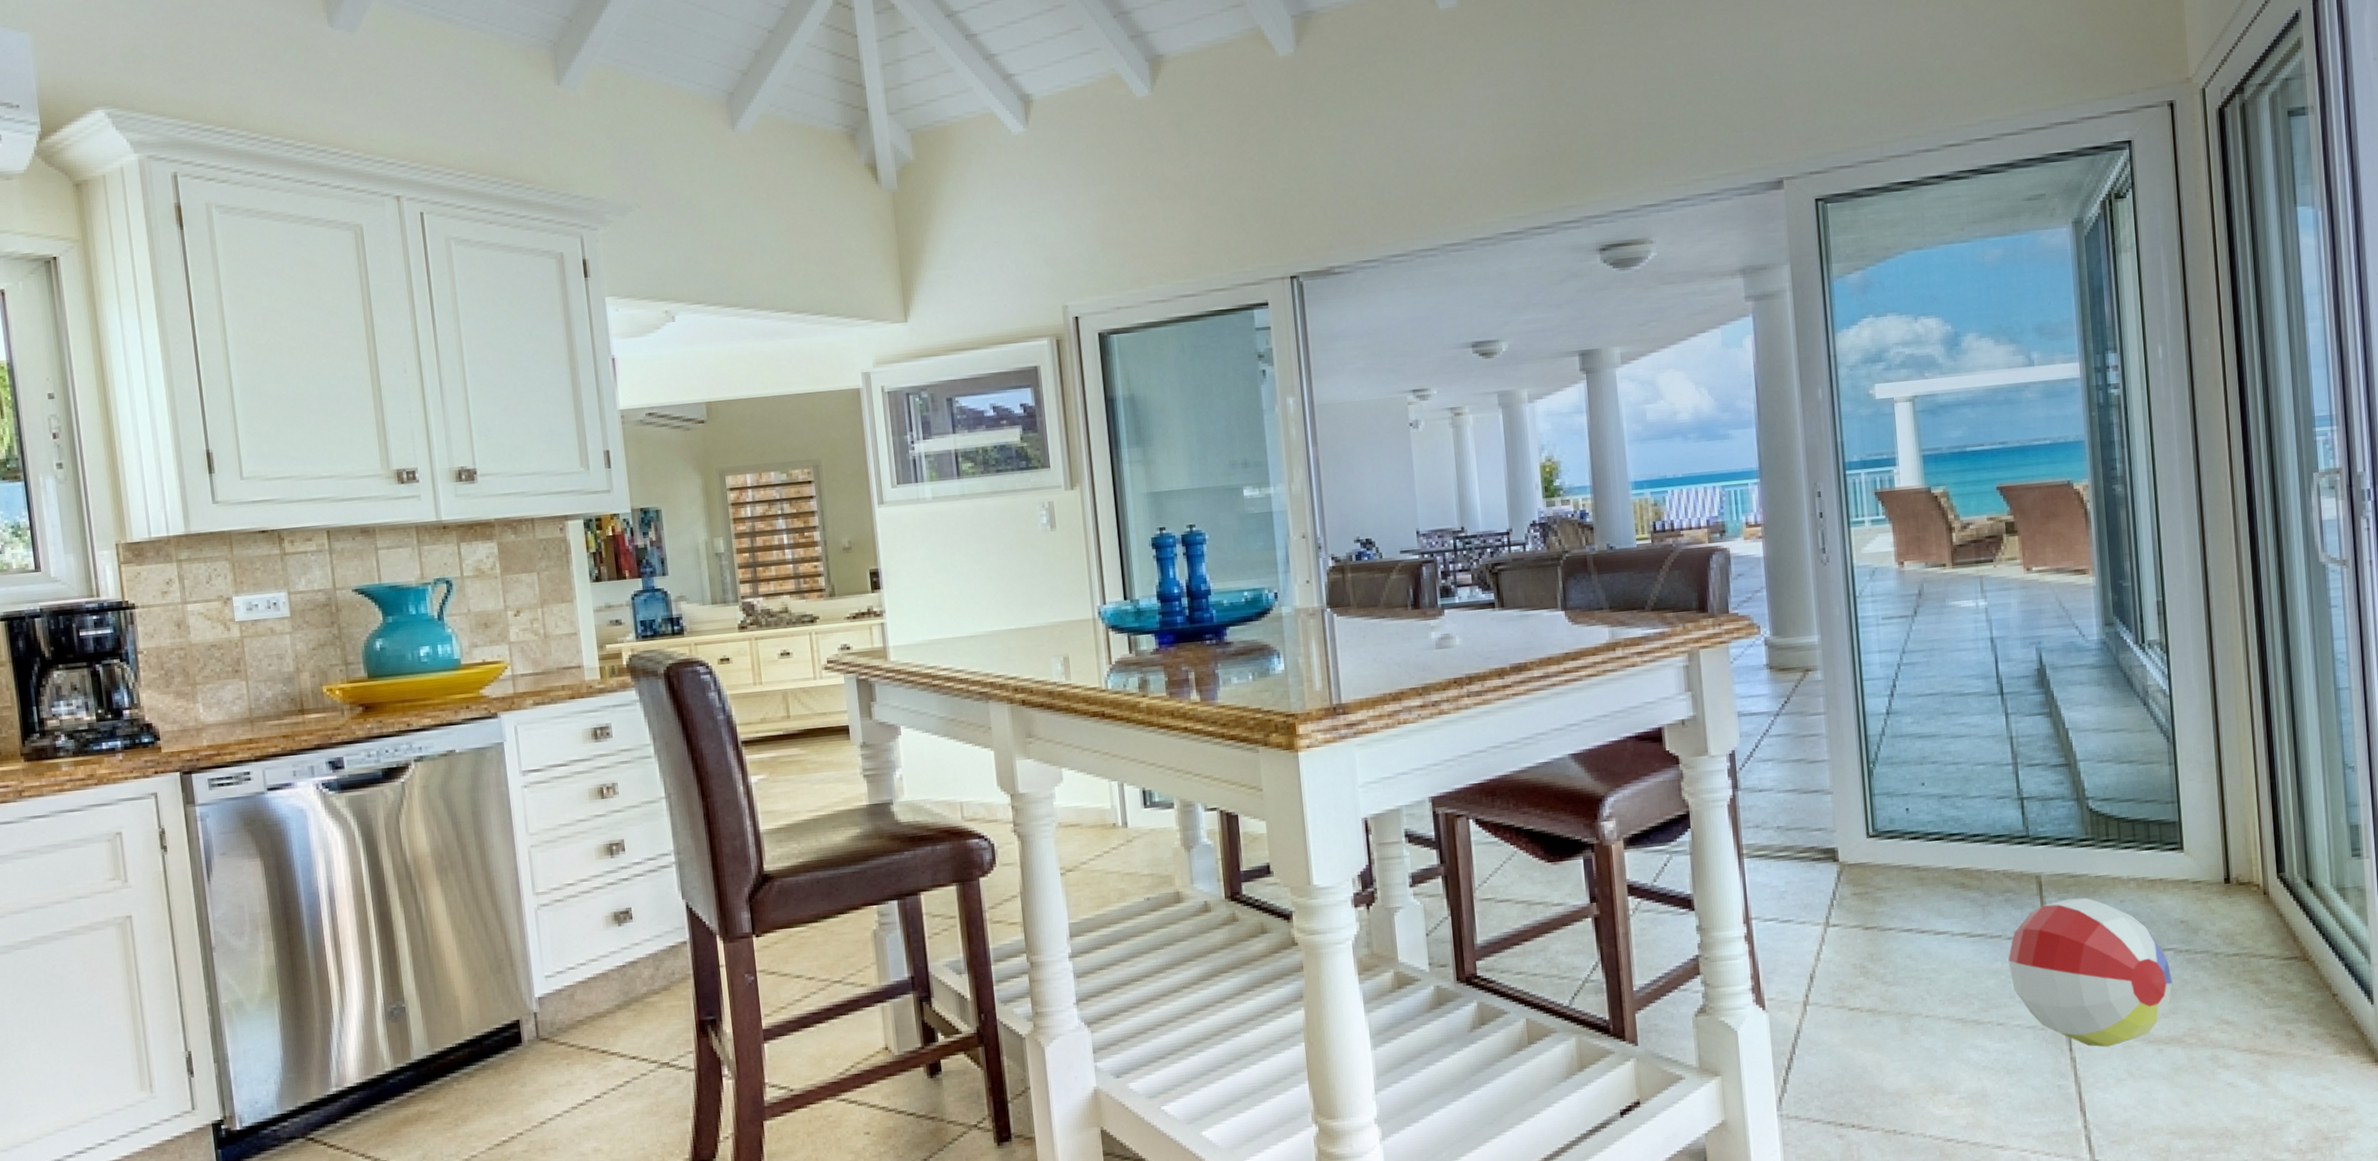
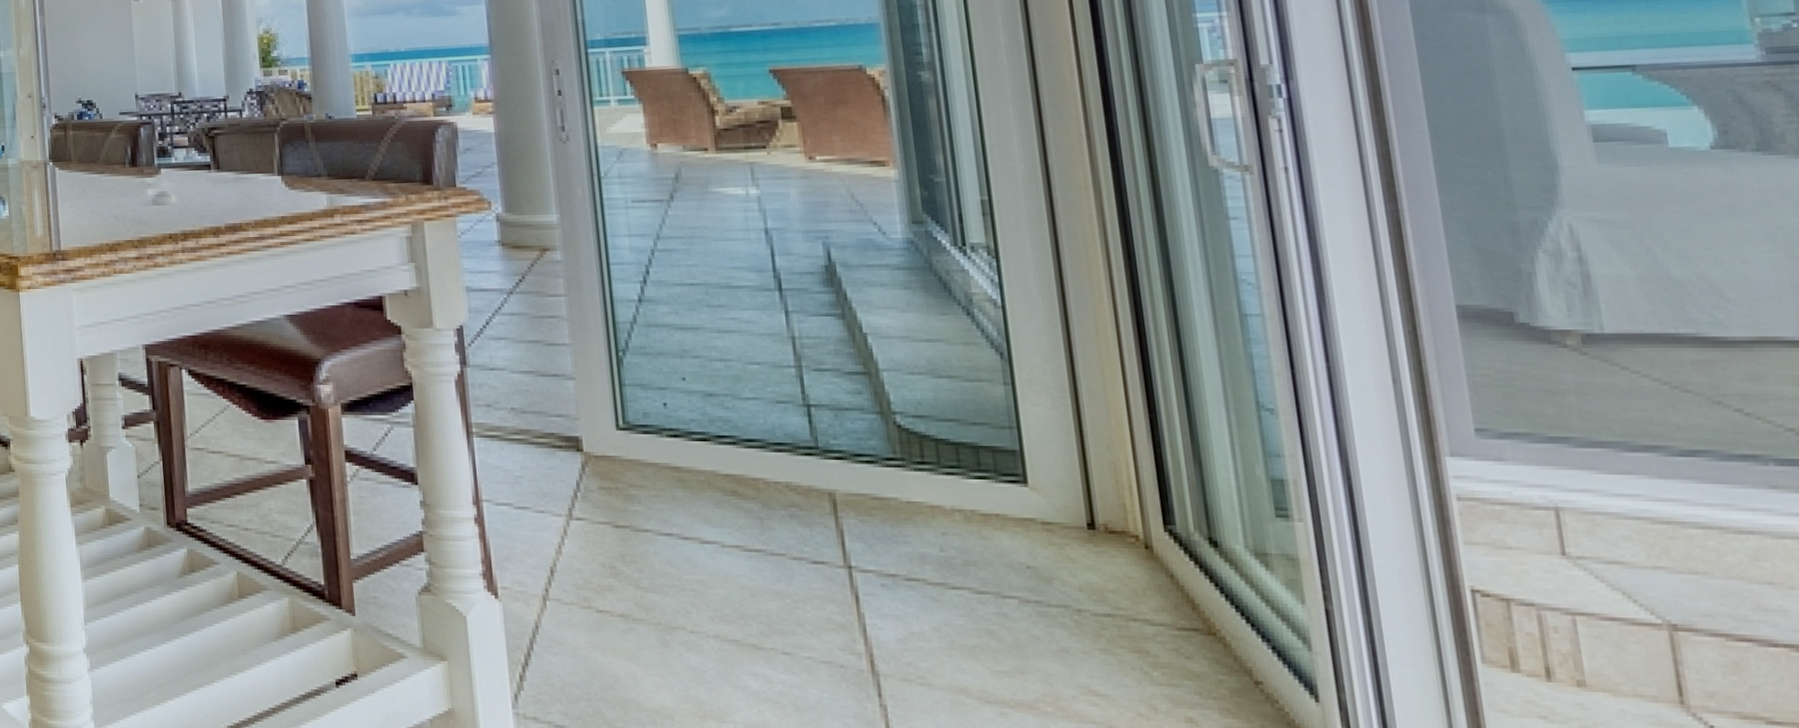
beachball: present [2008,897,2173,1047] -> none [794,523,1018,700]

